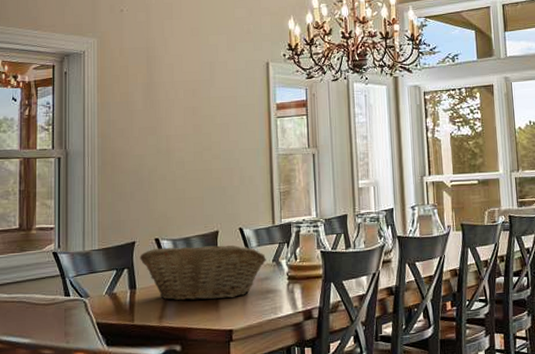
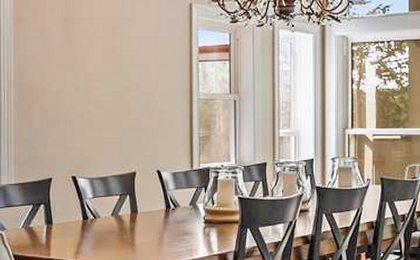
fruit basket: present [140,244,266,301] -> none [56,185,183,239]

